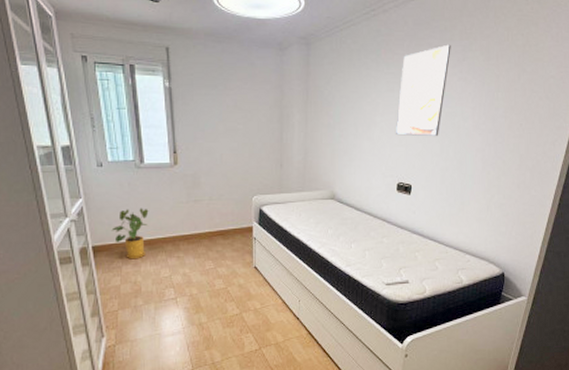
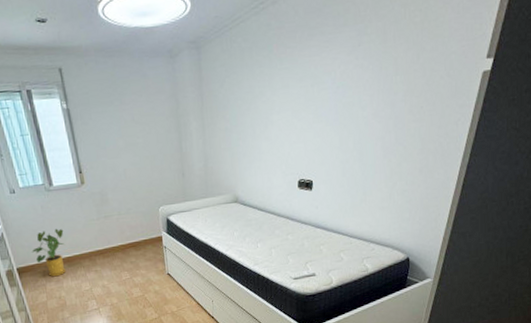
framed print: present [395,44,451,136] -> none [292,30,345,132]

